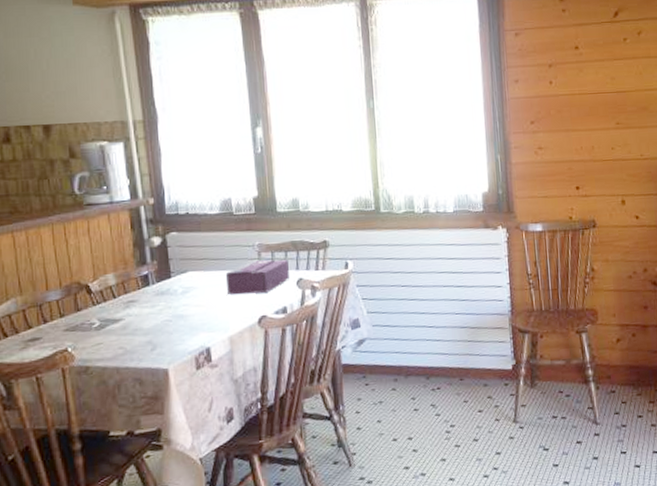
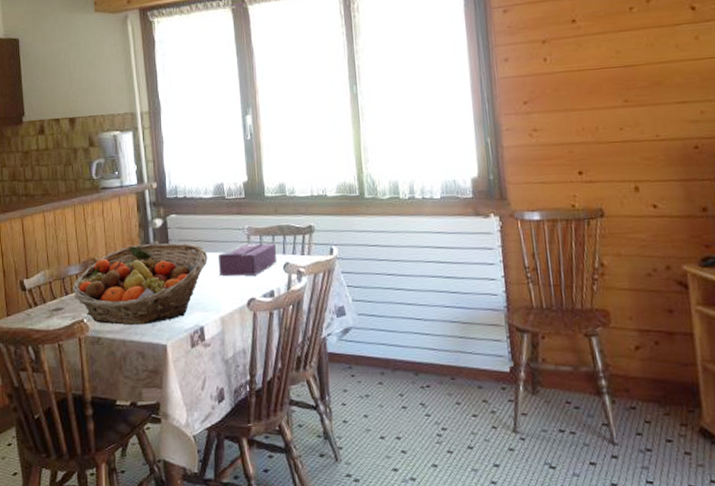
fruit basket: none [52,262,214,352] -> present [72,243,208,326]

